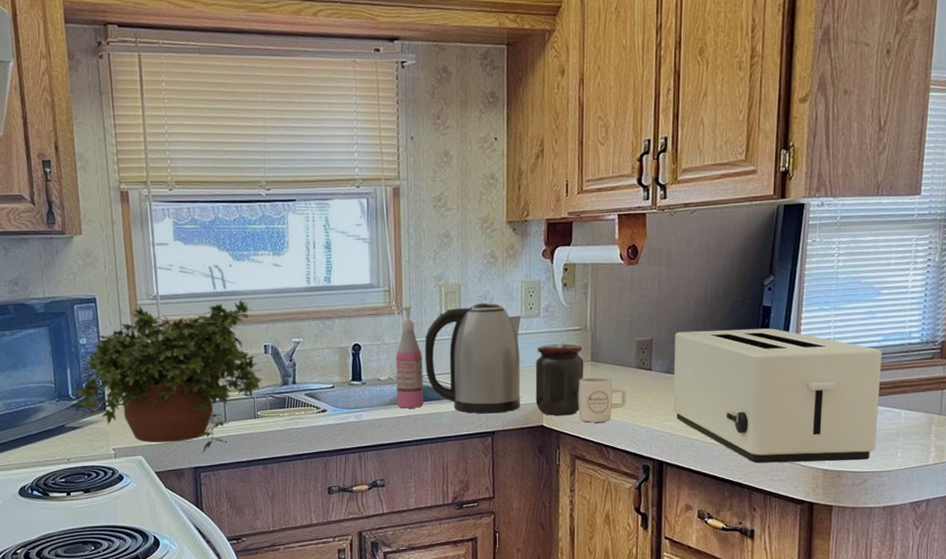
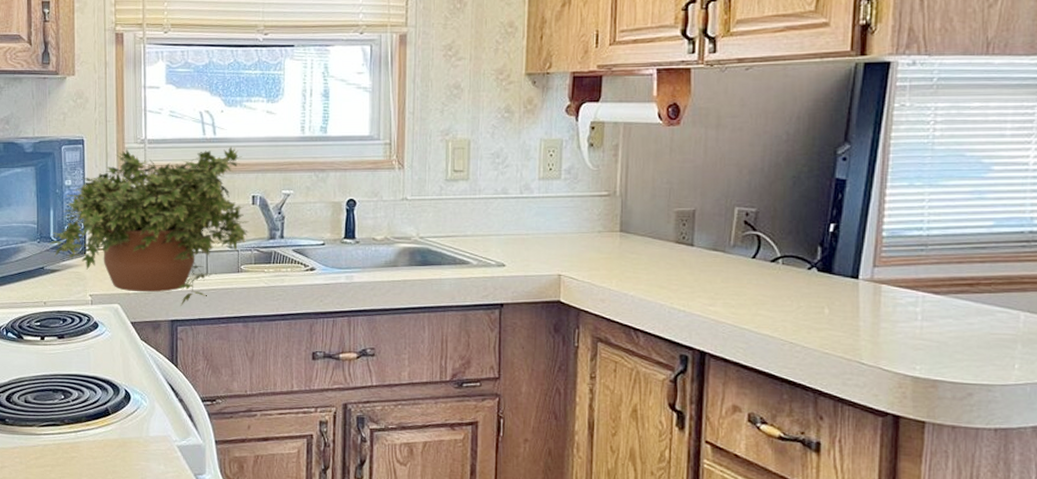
soap dispenser: present [392,306,424,409] -> none [392,161,424,272]
kettle: present [424,302,521,414] -> none [426,160,539,284]
jar: present [535,344,584,416] -> none [552,210,611,292]
mug: present [578,376,627,423] -> none [602,249,662,302]
toaster: present [673,328,882,464] -> none [719,203,993,370]

